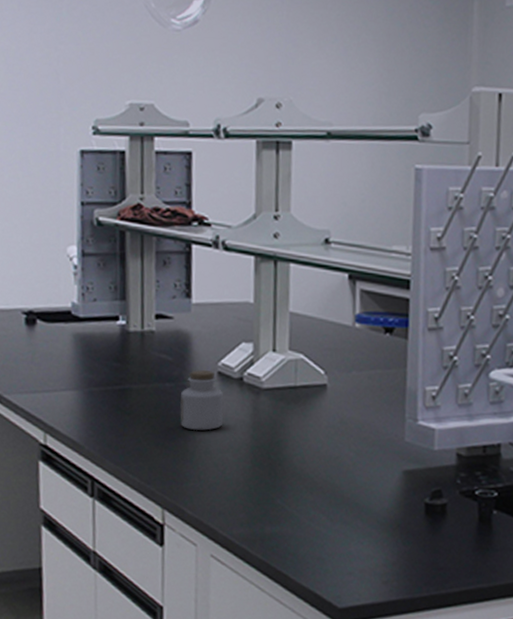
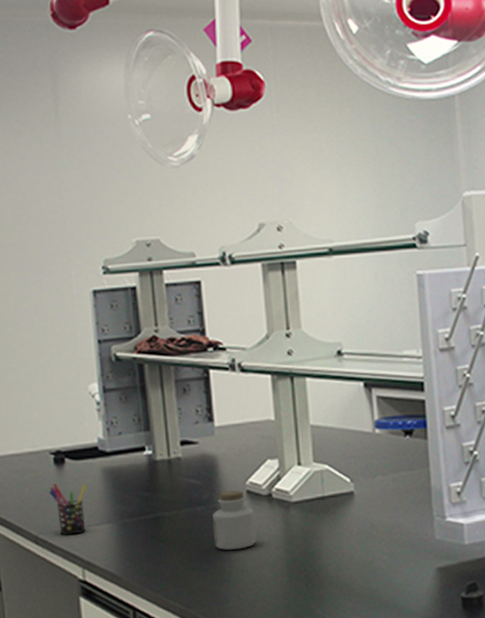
pen holder: none [17,344,57,398] -> present [48,483,87,535]

